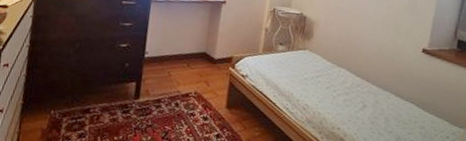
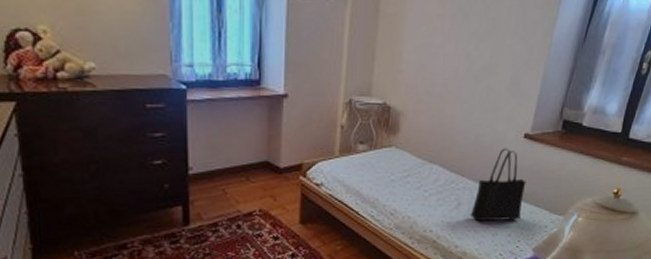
tote bag: none [374,59,426,128] -> present [469,148,526,222]

